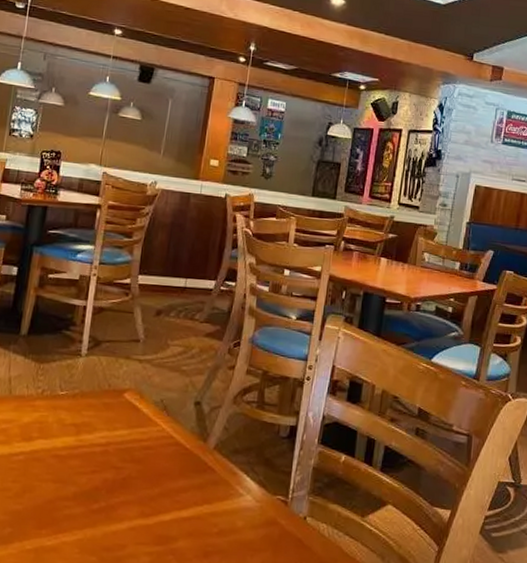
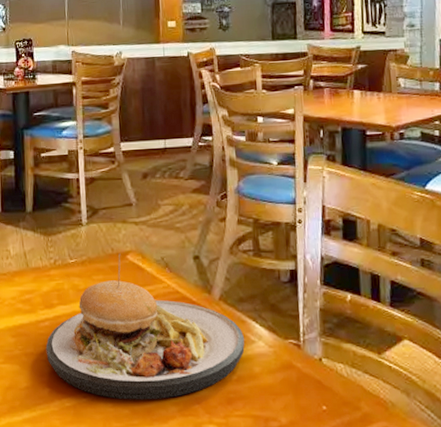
plate: none [14,390,233,548] -> present [46,253,245,400]

